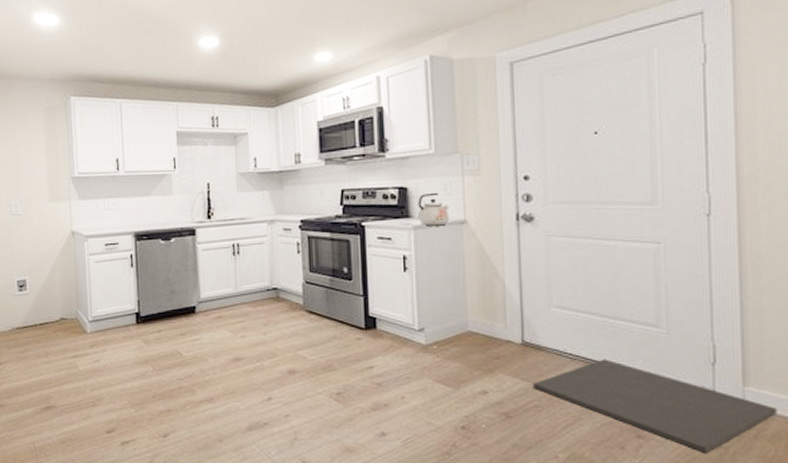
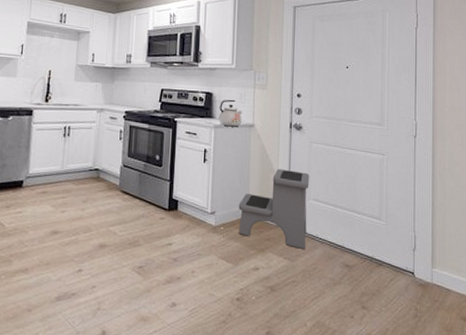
step stool: none [454,272,551,368] -> present [238,168,310,249]
doormat: present [533,359,777,453] -> none [293,243,452,321]

